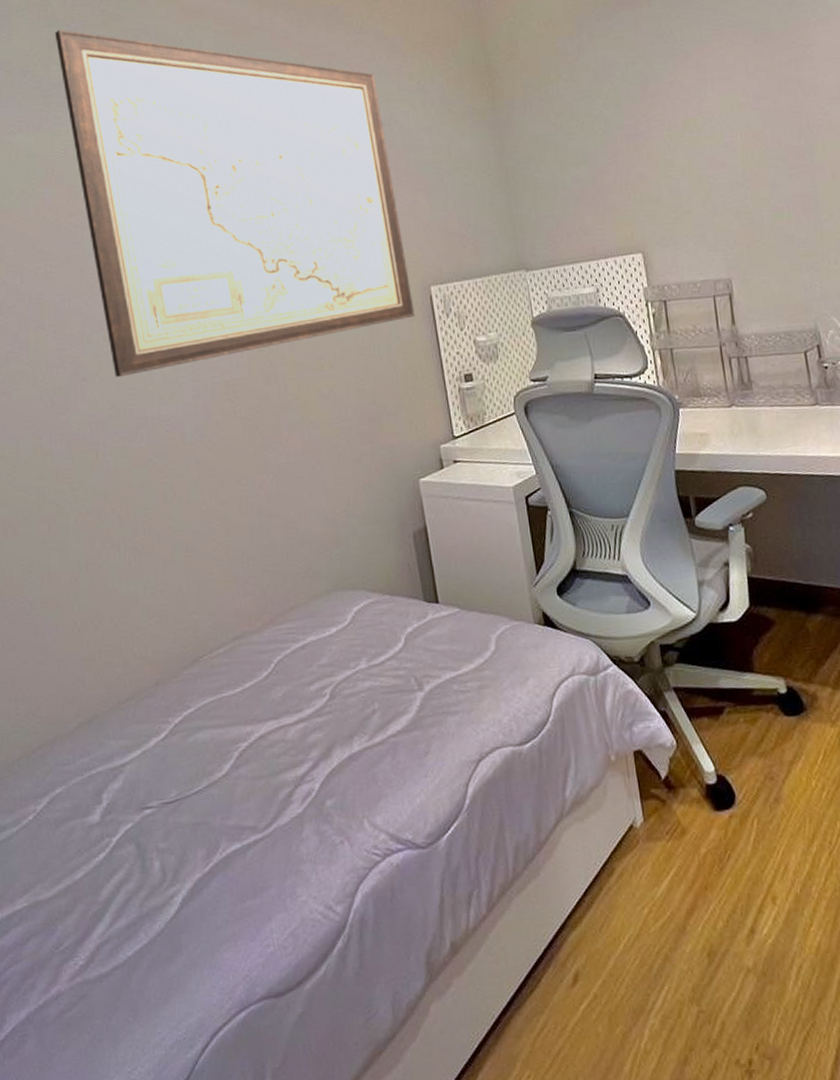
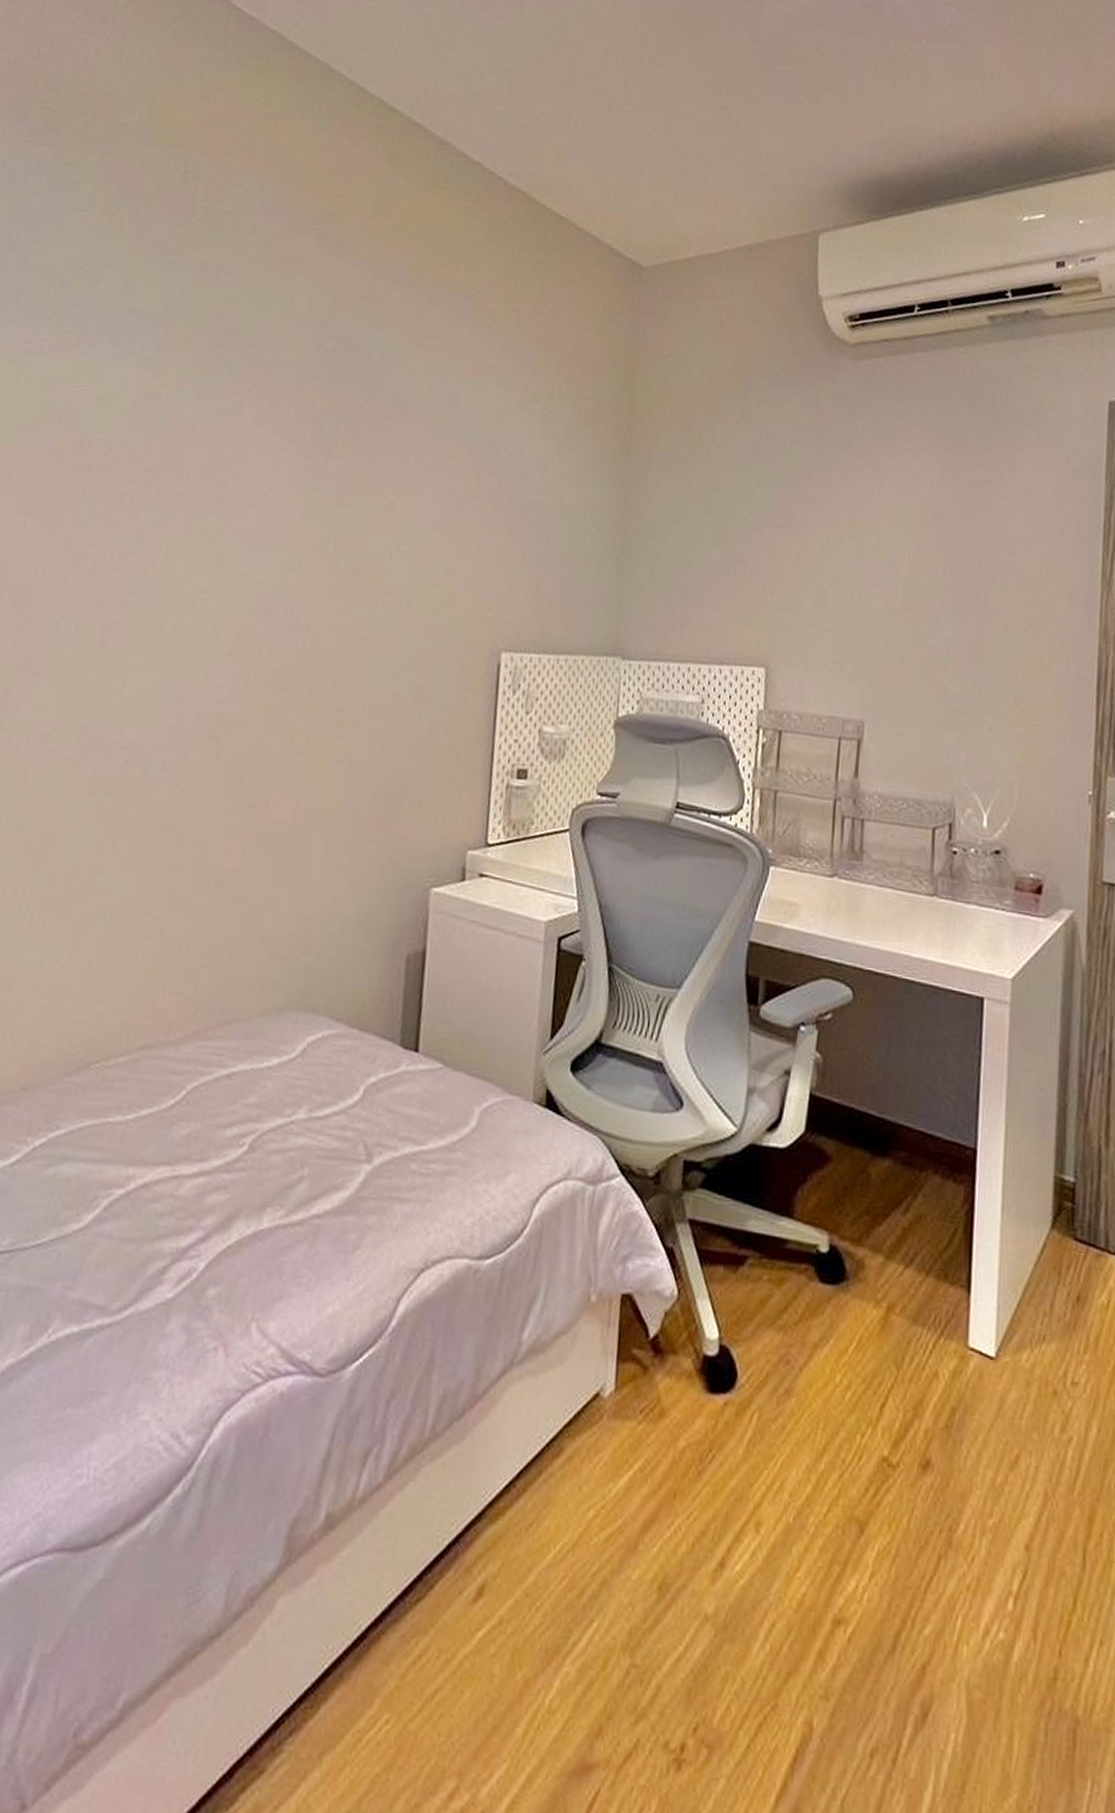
wall art: present [54,29,415,378] -> none [76,243,494,686]

